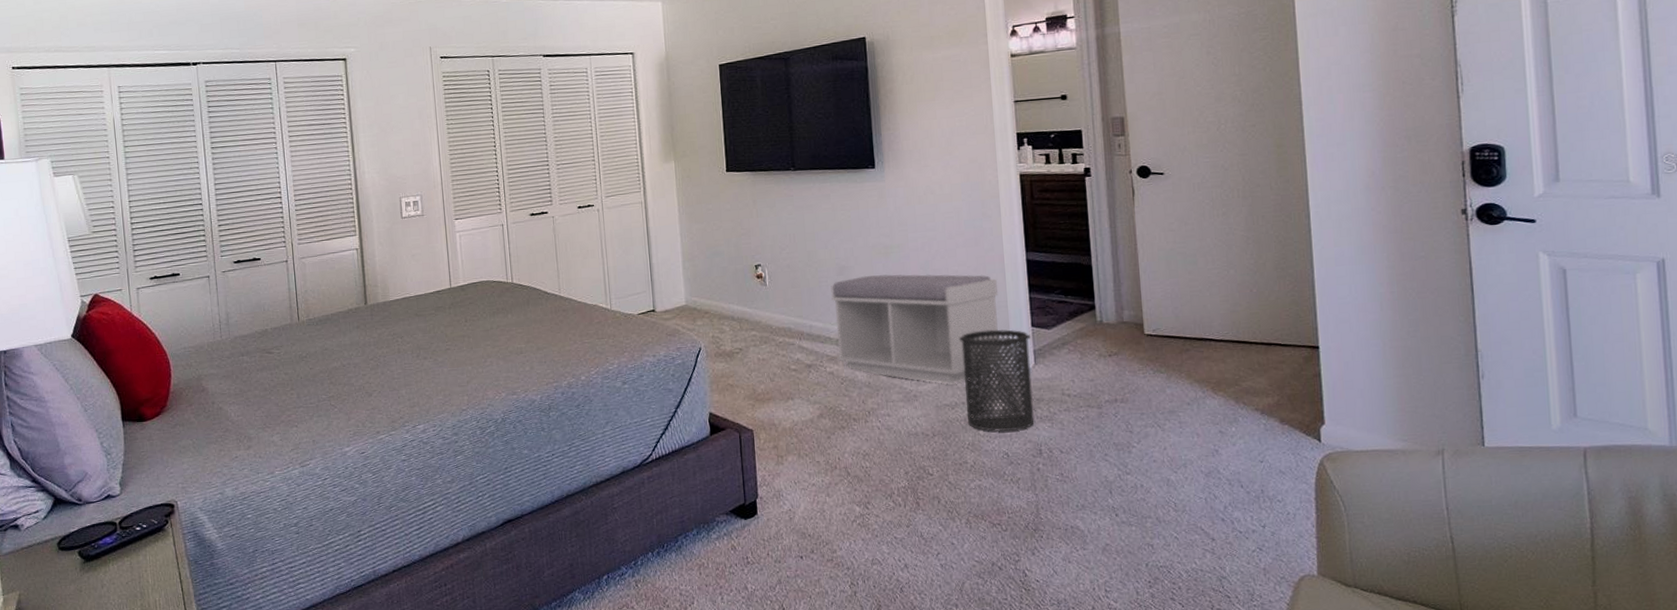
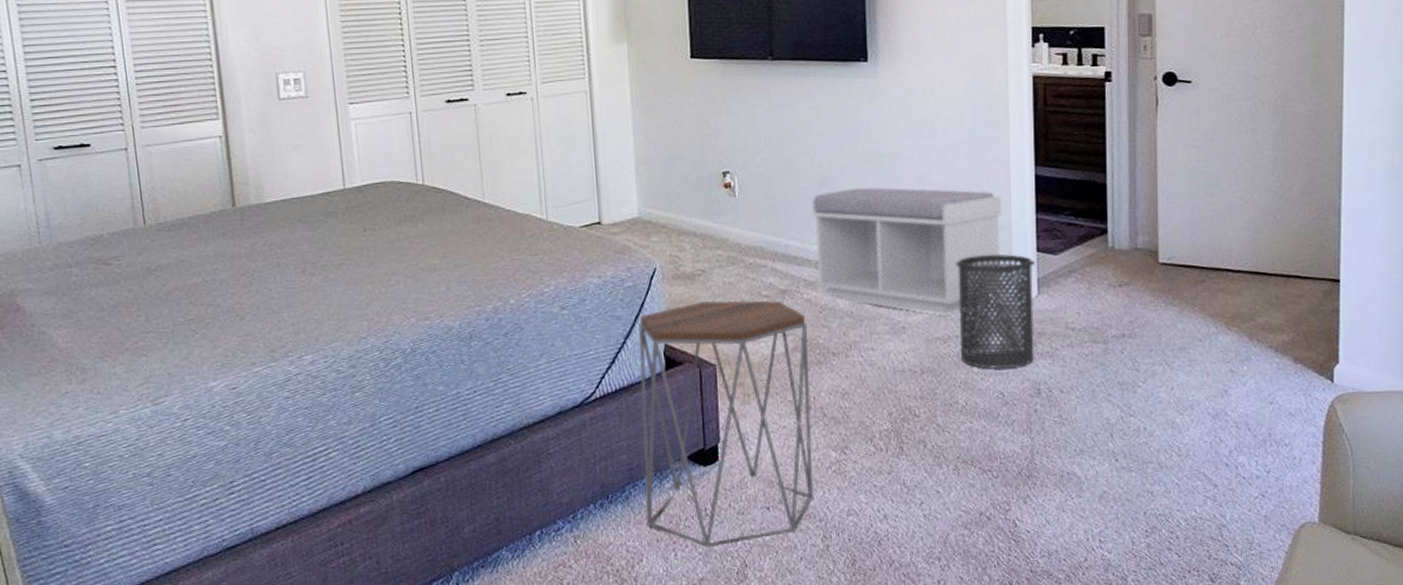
side table: none [687,373,842,592] -> present [638,300,814,548]

